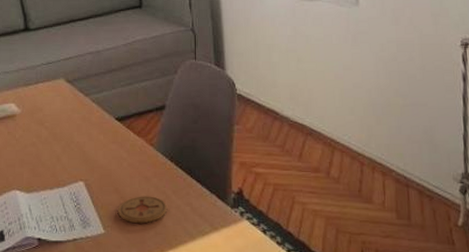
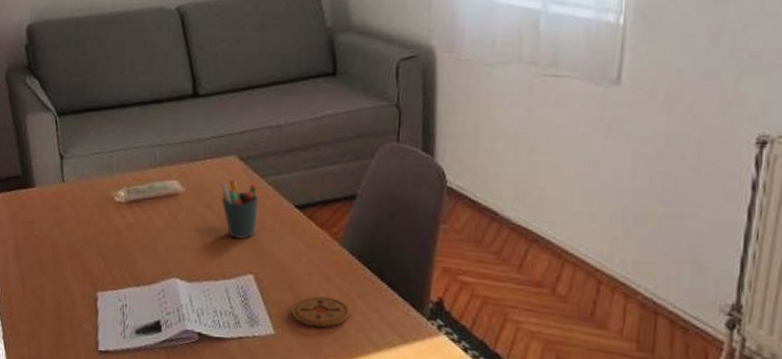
pen holder: none [51,99,85,150] -> present [220,179,259,239]

